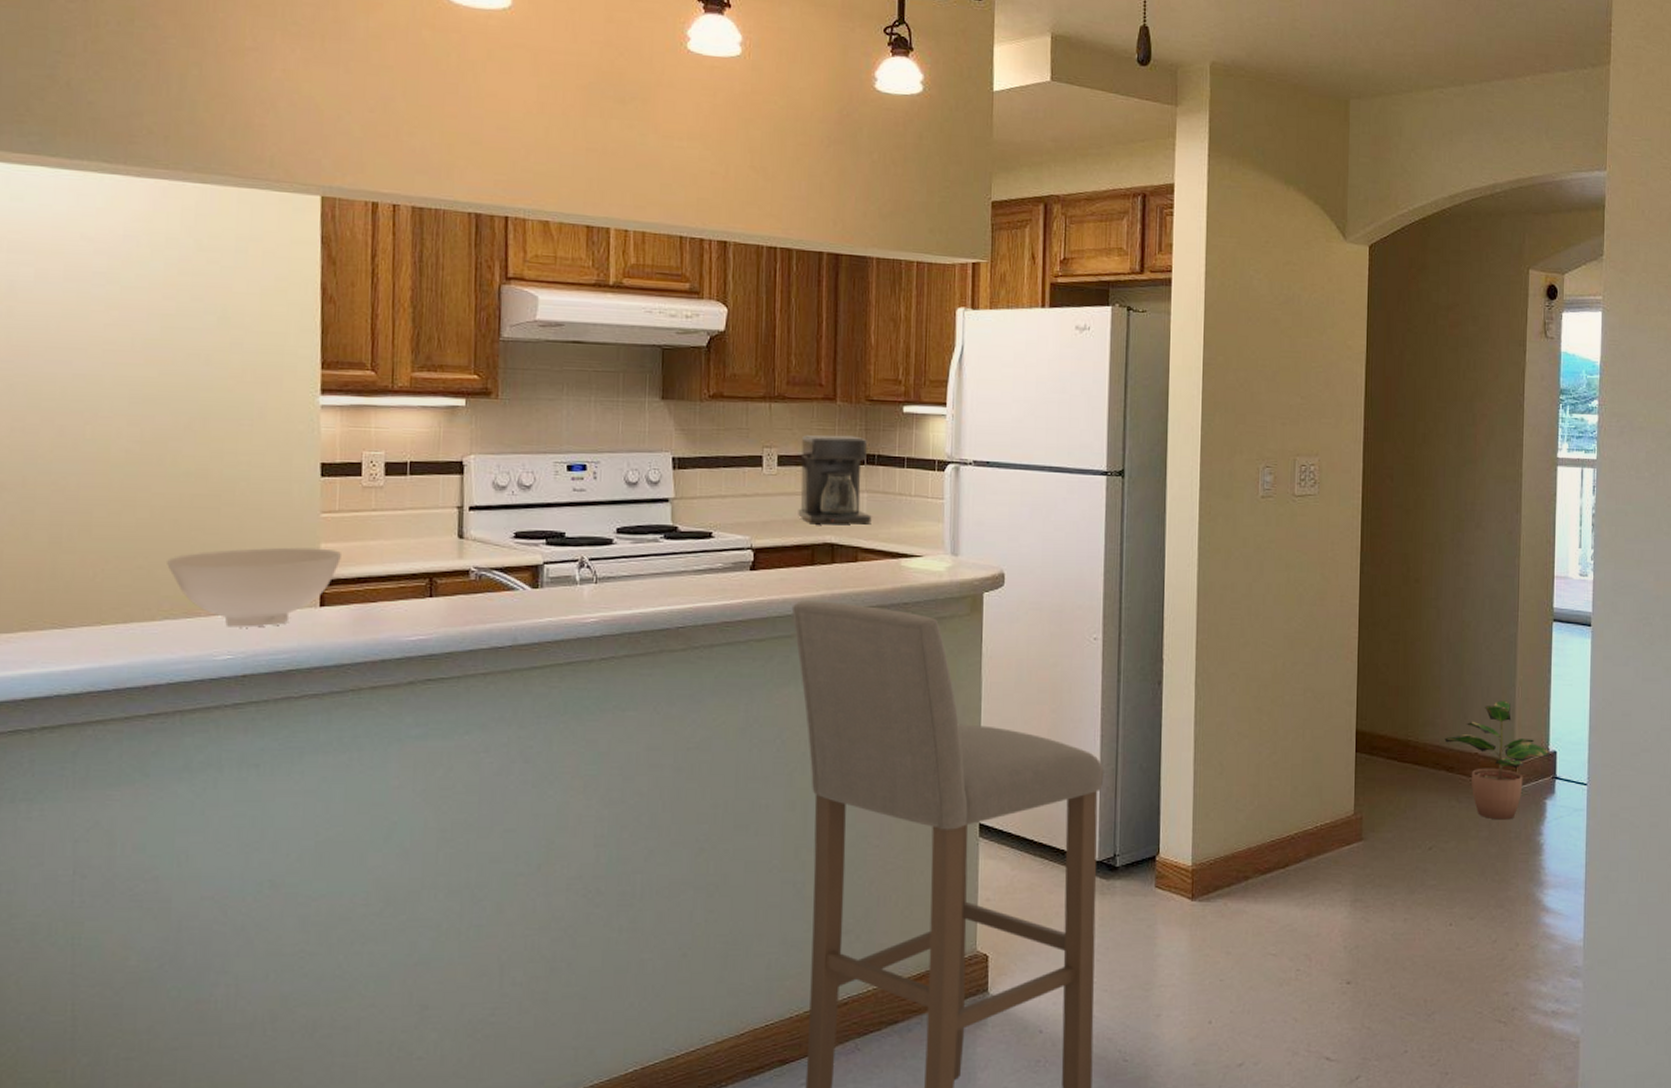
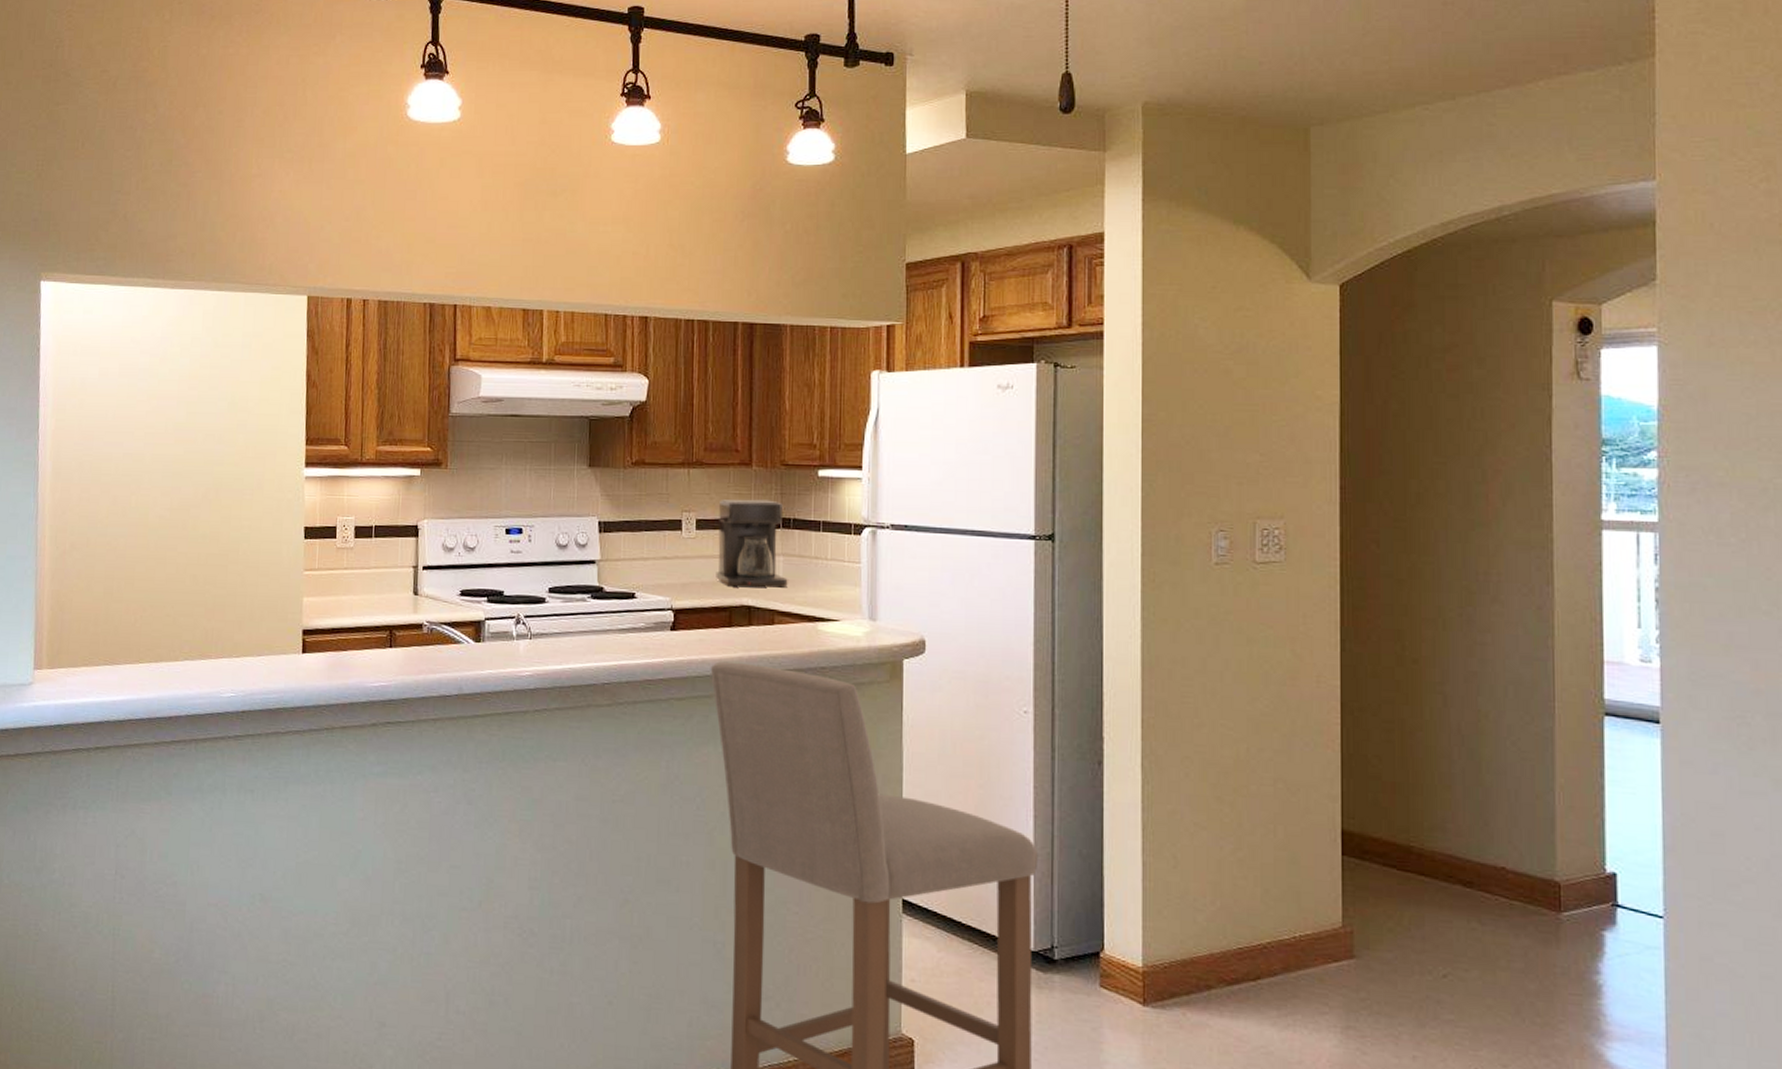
bowl: present [167,547,341,628] -> none [187,600,319,670]
potted plant: present [1444,700,1550,820] -> none [1459,806,1607,951]

